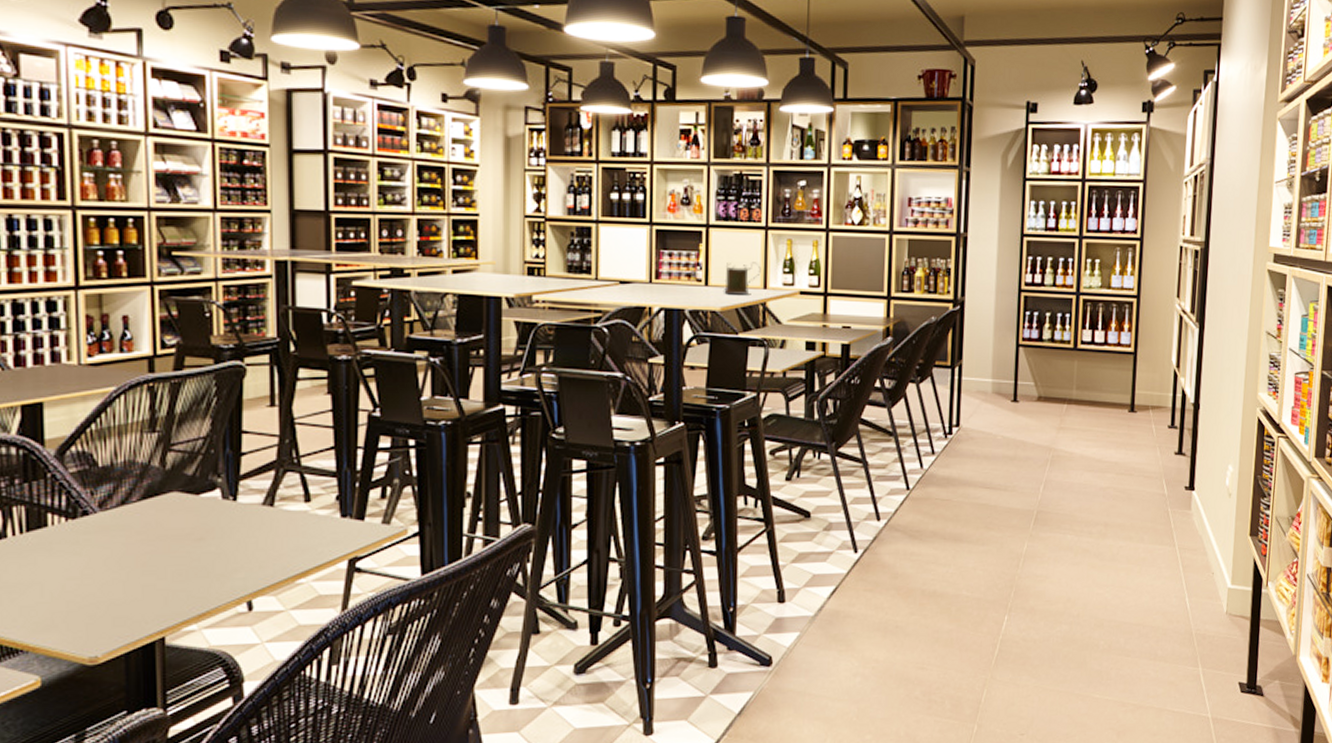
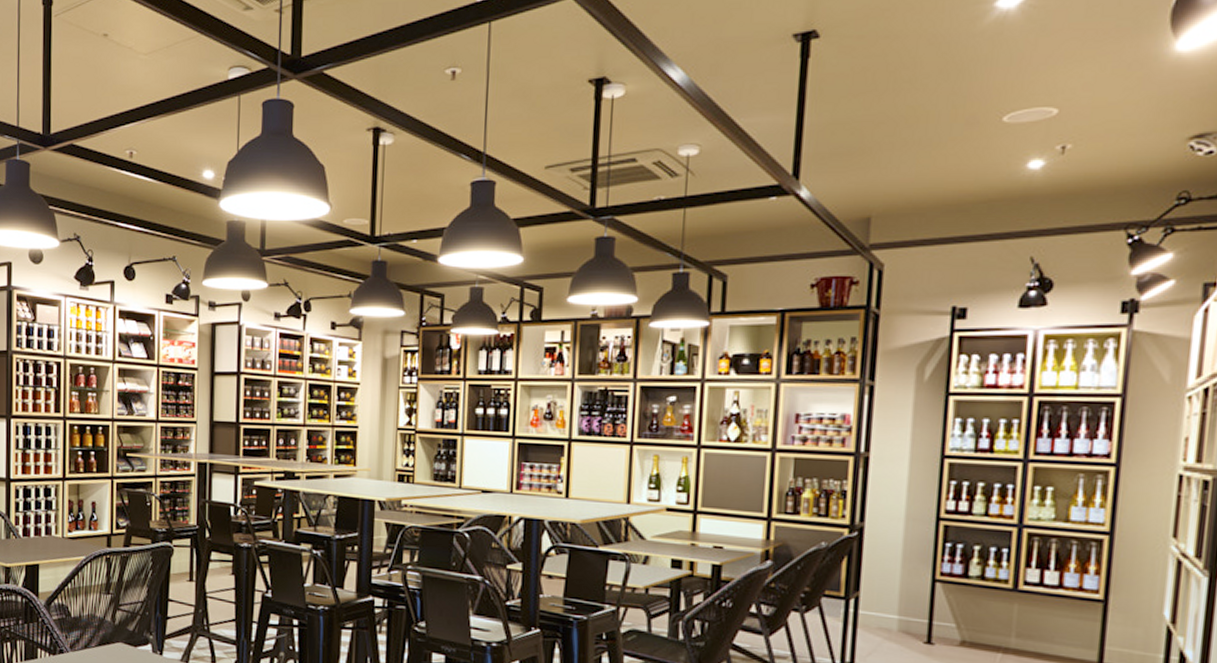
beer mug: present [724,262,761,295] -> none [585,476,625,509]

